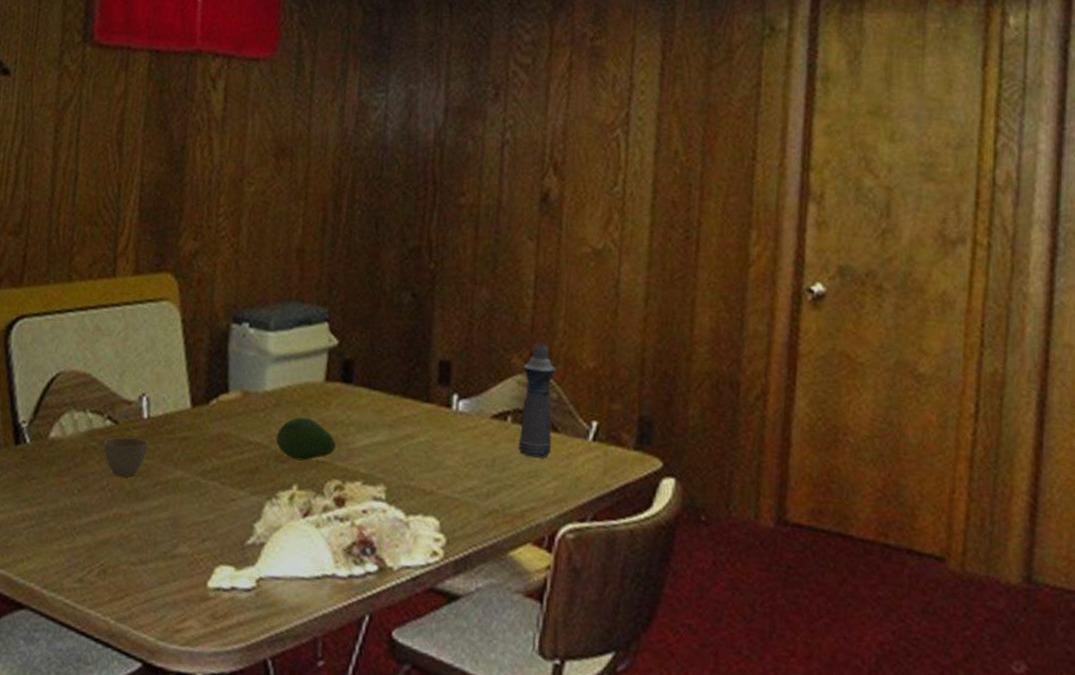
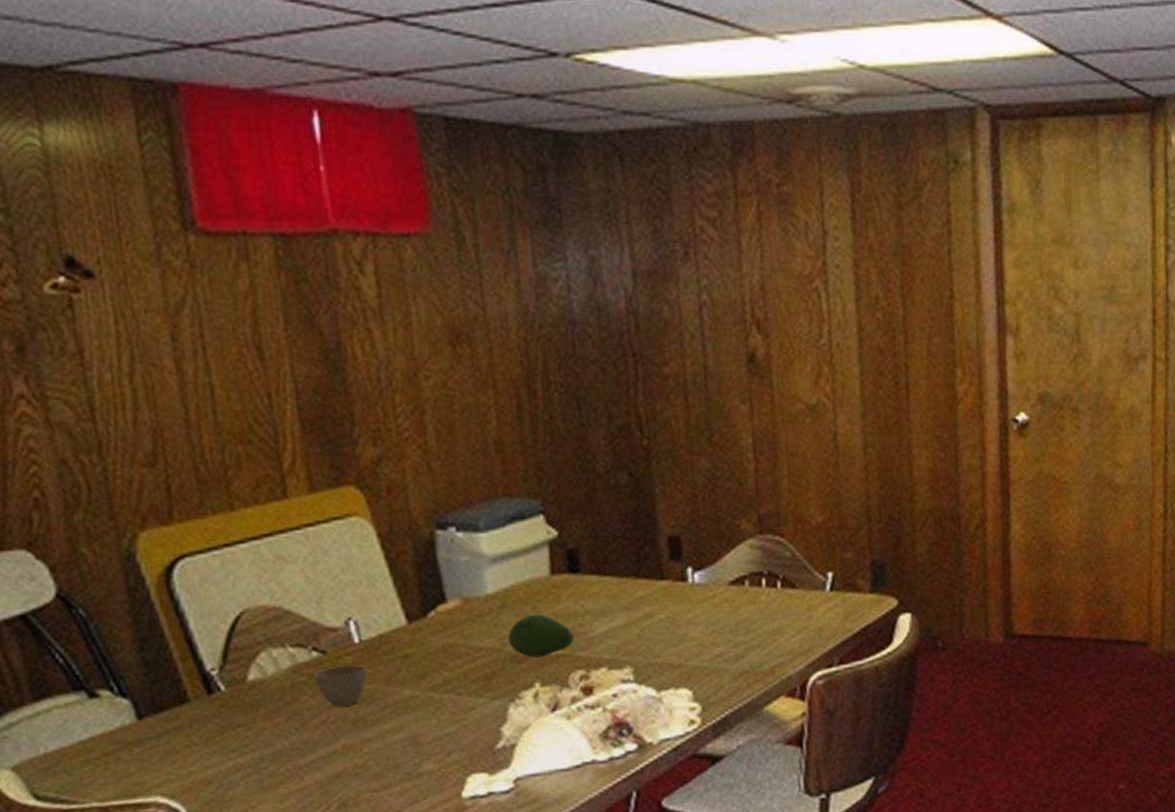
bottle: present [517,344,556,458] -> none [753,505,792,616]

